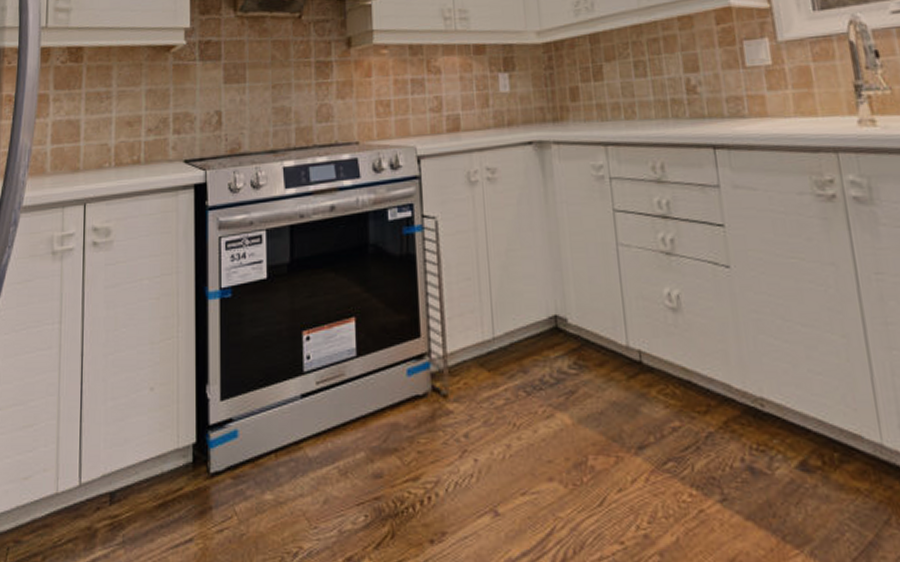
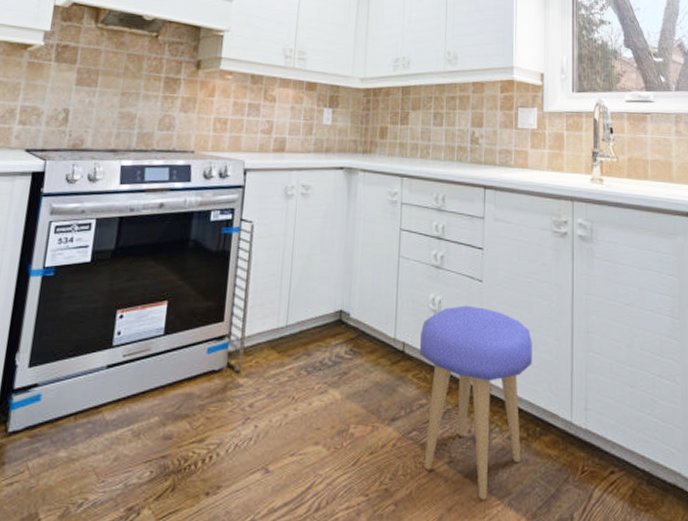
stool: none [658,299,818,549] -> present [419,305,532,500]

